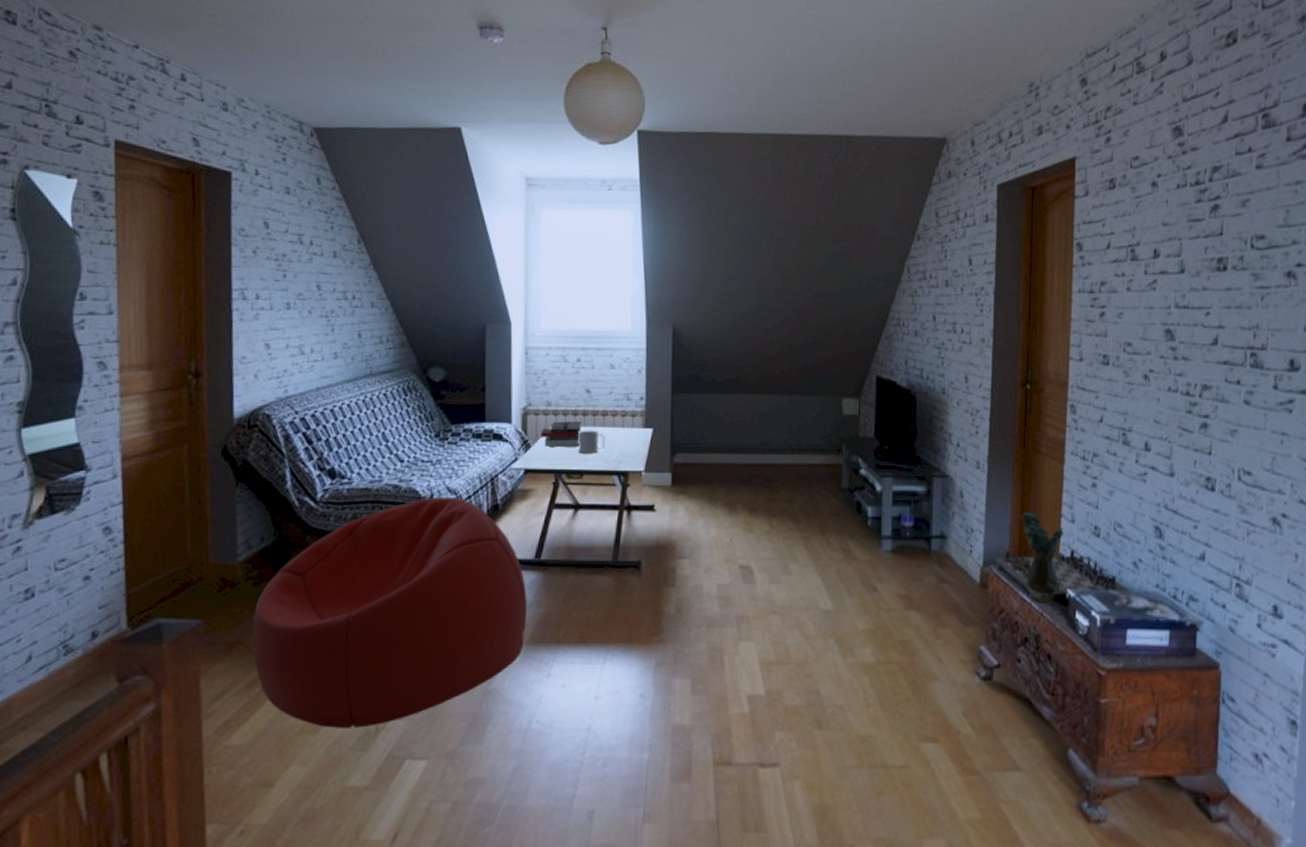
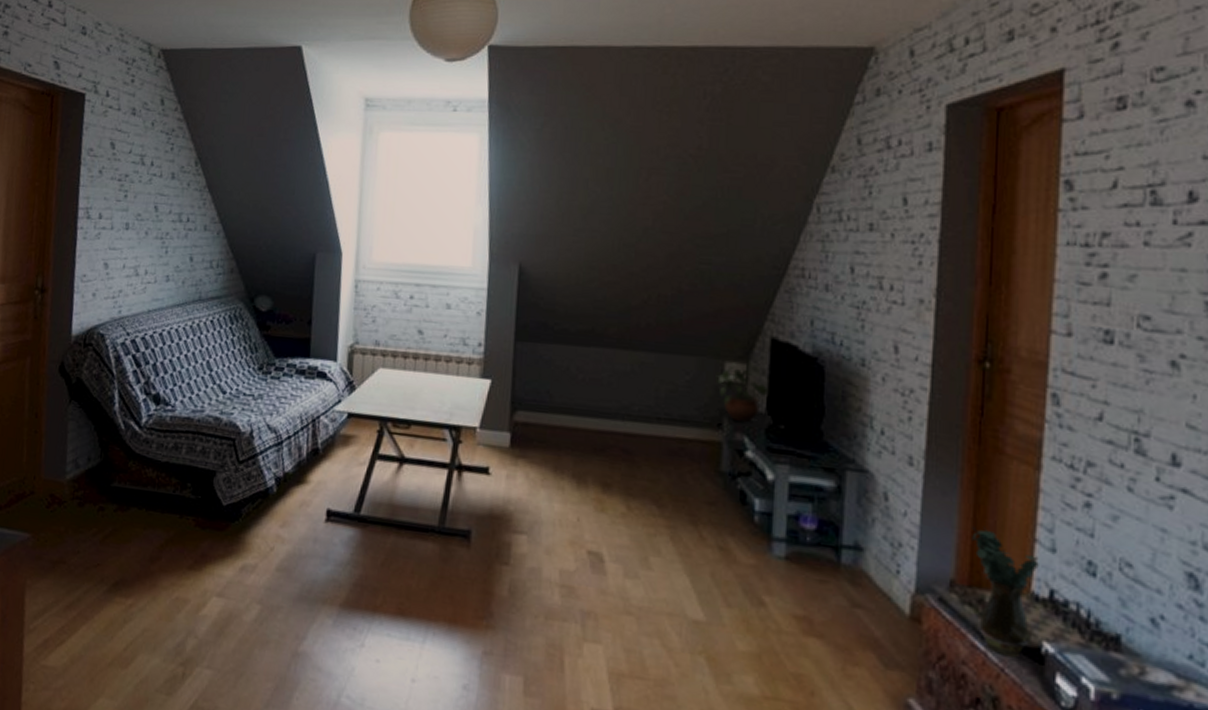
bean bag chair: present [252,497,527,728] -> none [73,433,344,670]
books: present [540,421,581,448] -> none [367,363,412,395]
mug: present [578,430,605,454] -> none [406,375,437,403]
potted plant: none [835,399,876,447] -> present [716,363,769,423]

